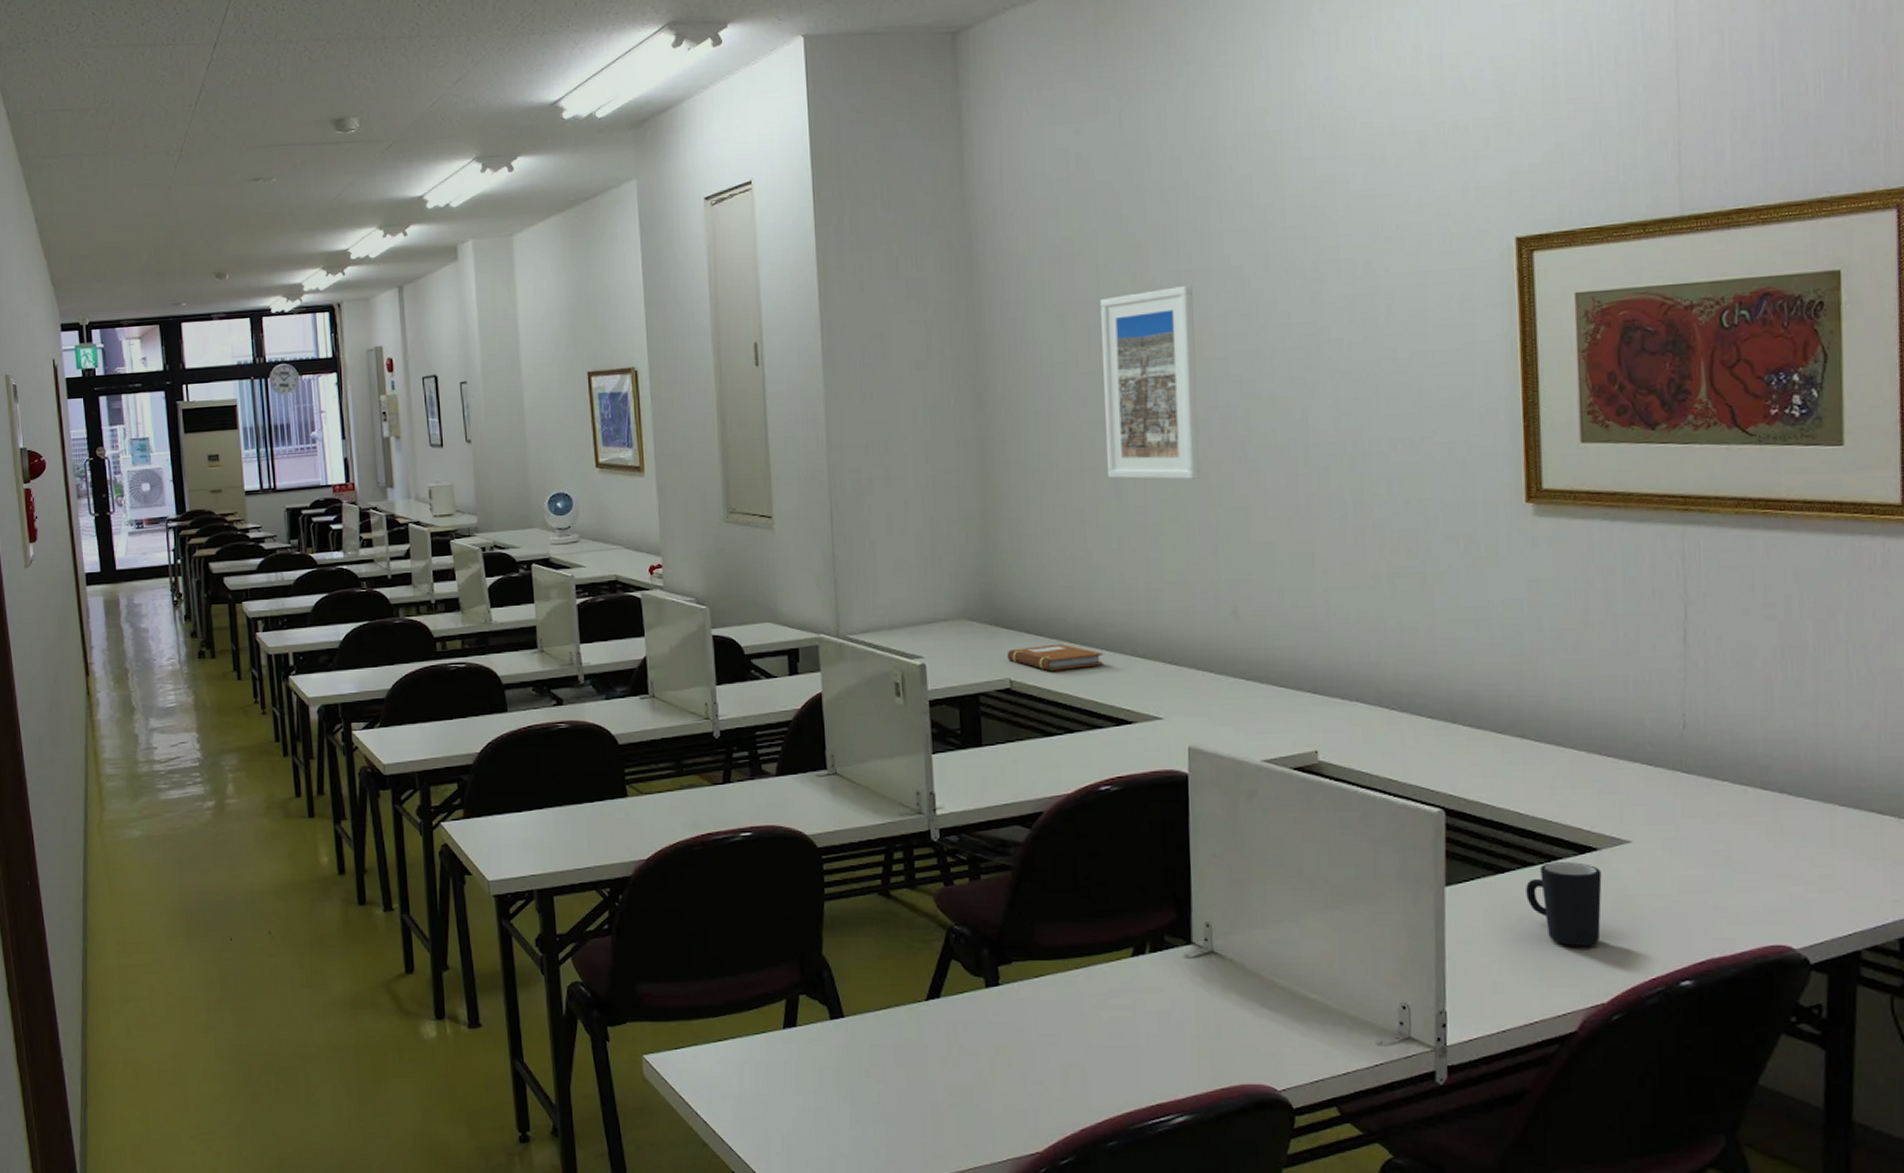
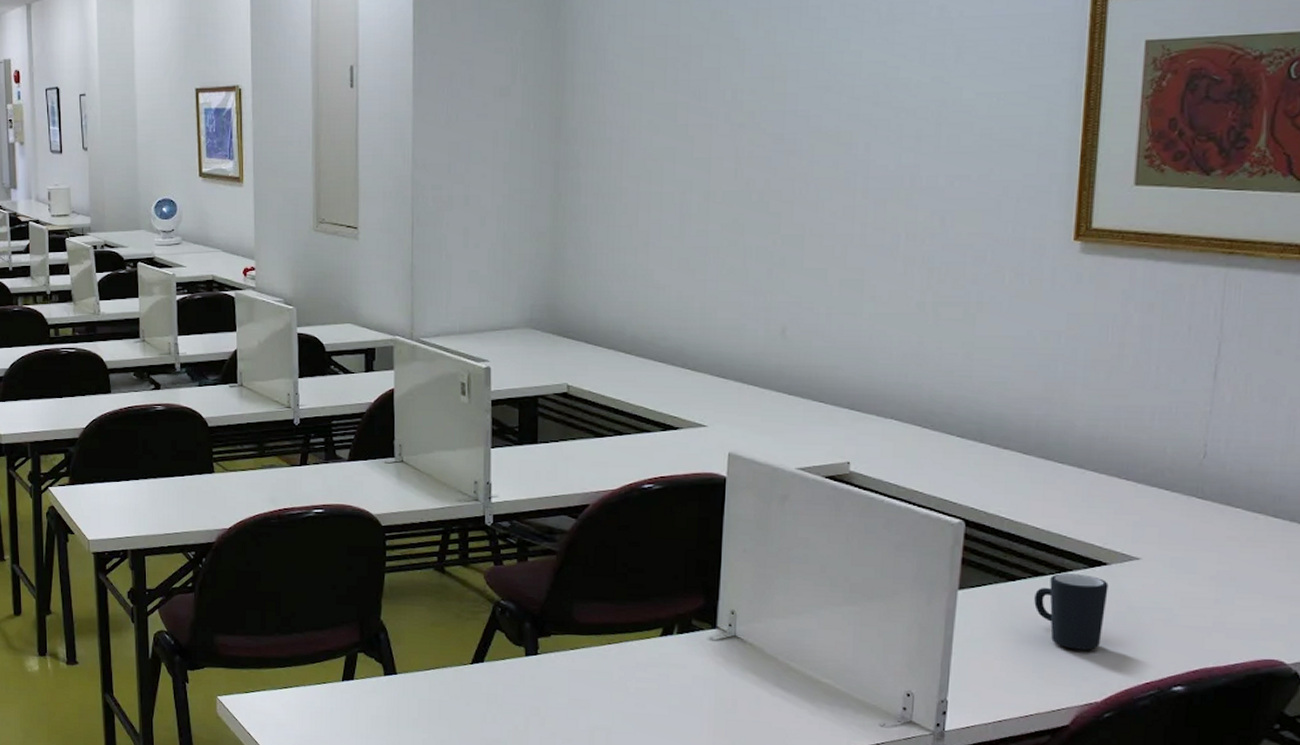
notebook: present [1006,644,1103,671] -> none [566,354,656,378]
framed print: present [1100,286,1199,480] -> none [673,23,769,207]

